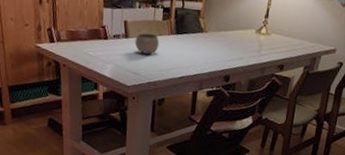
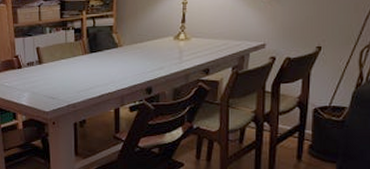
bowl: present [135,33,160,55] -> none [49,56,74,77]

